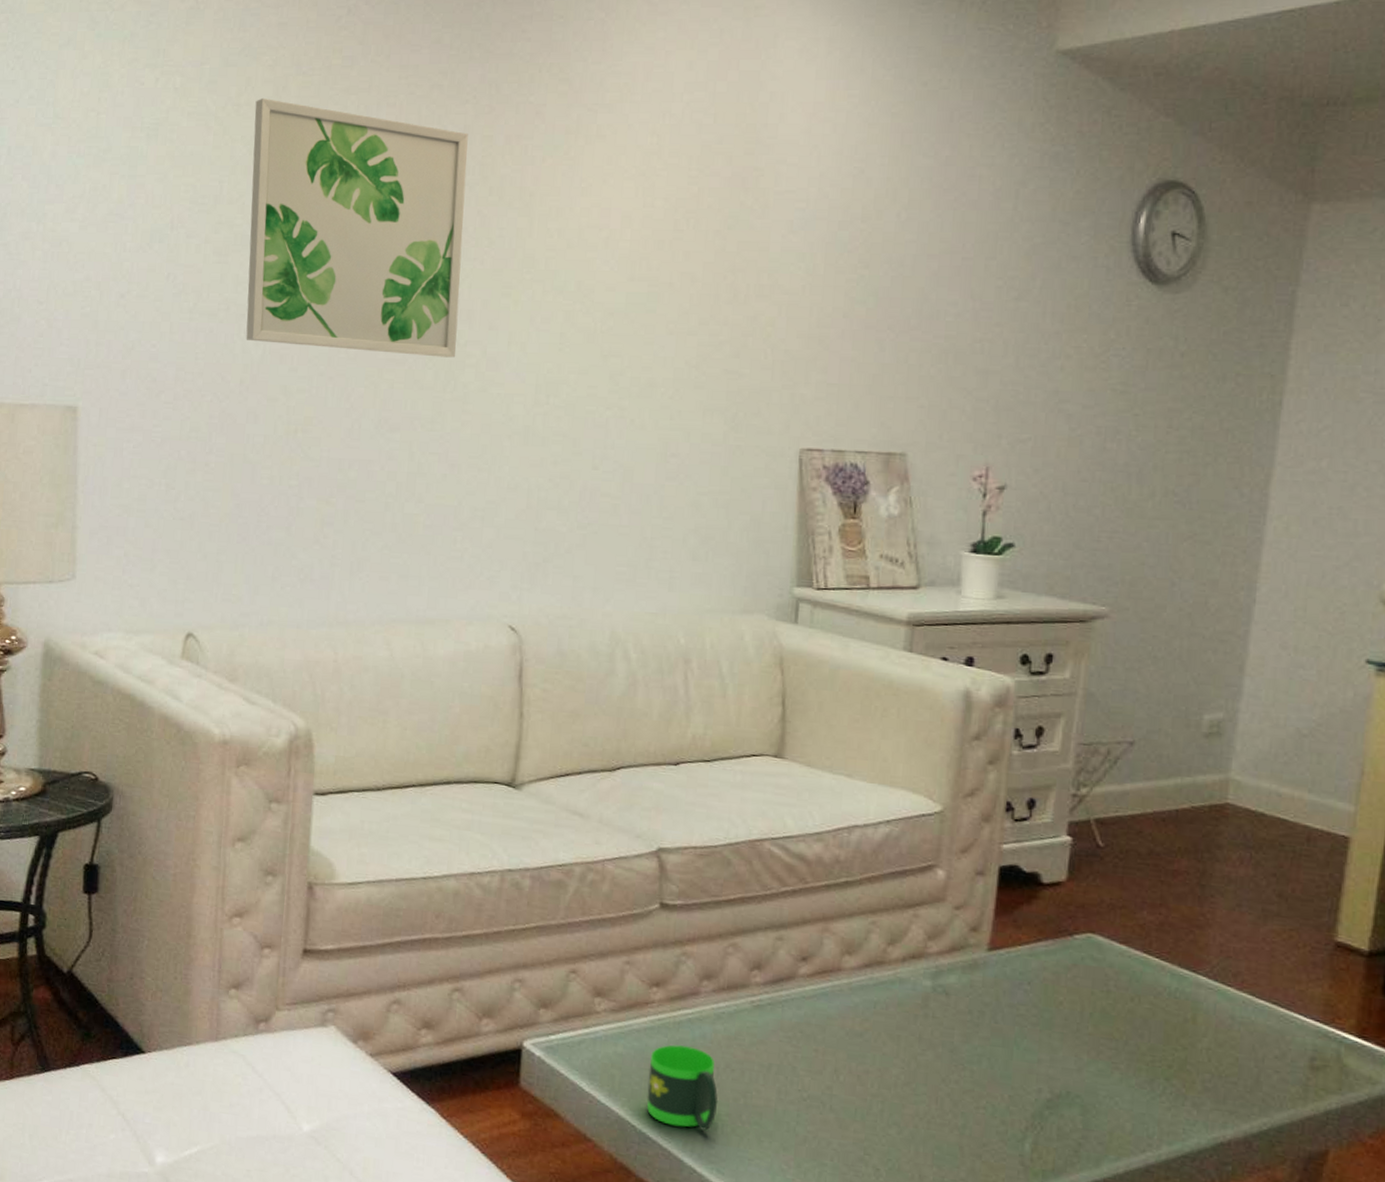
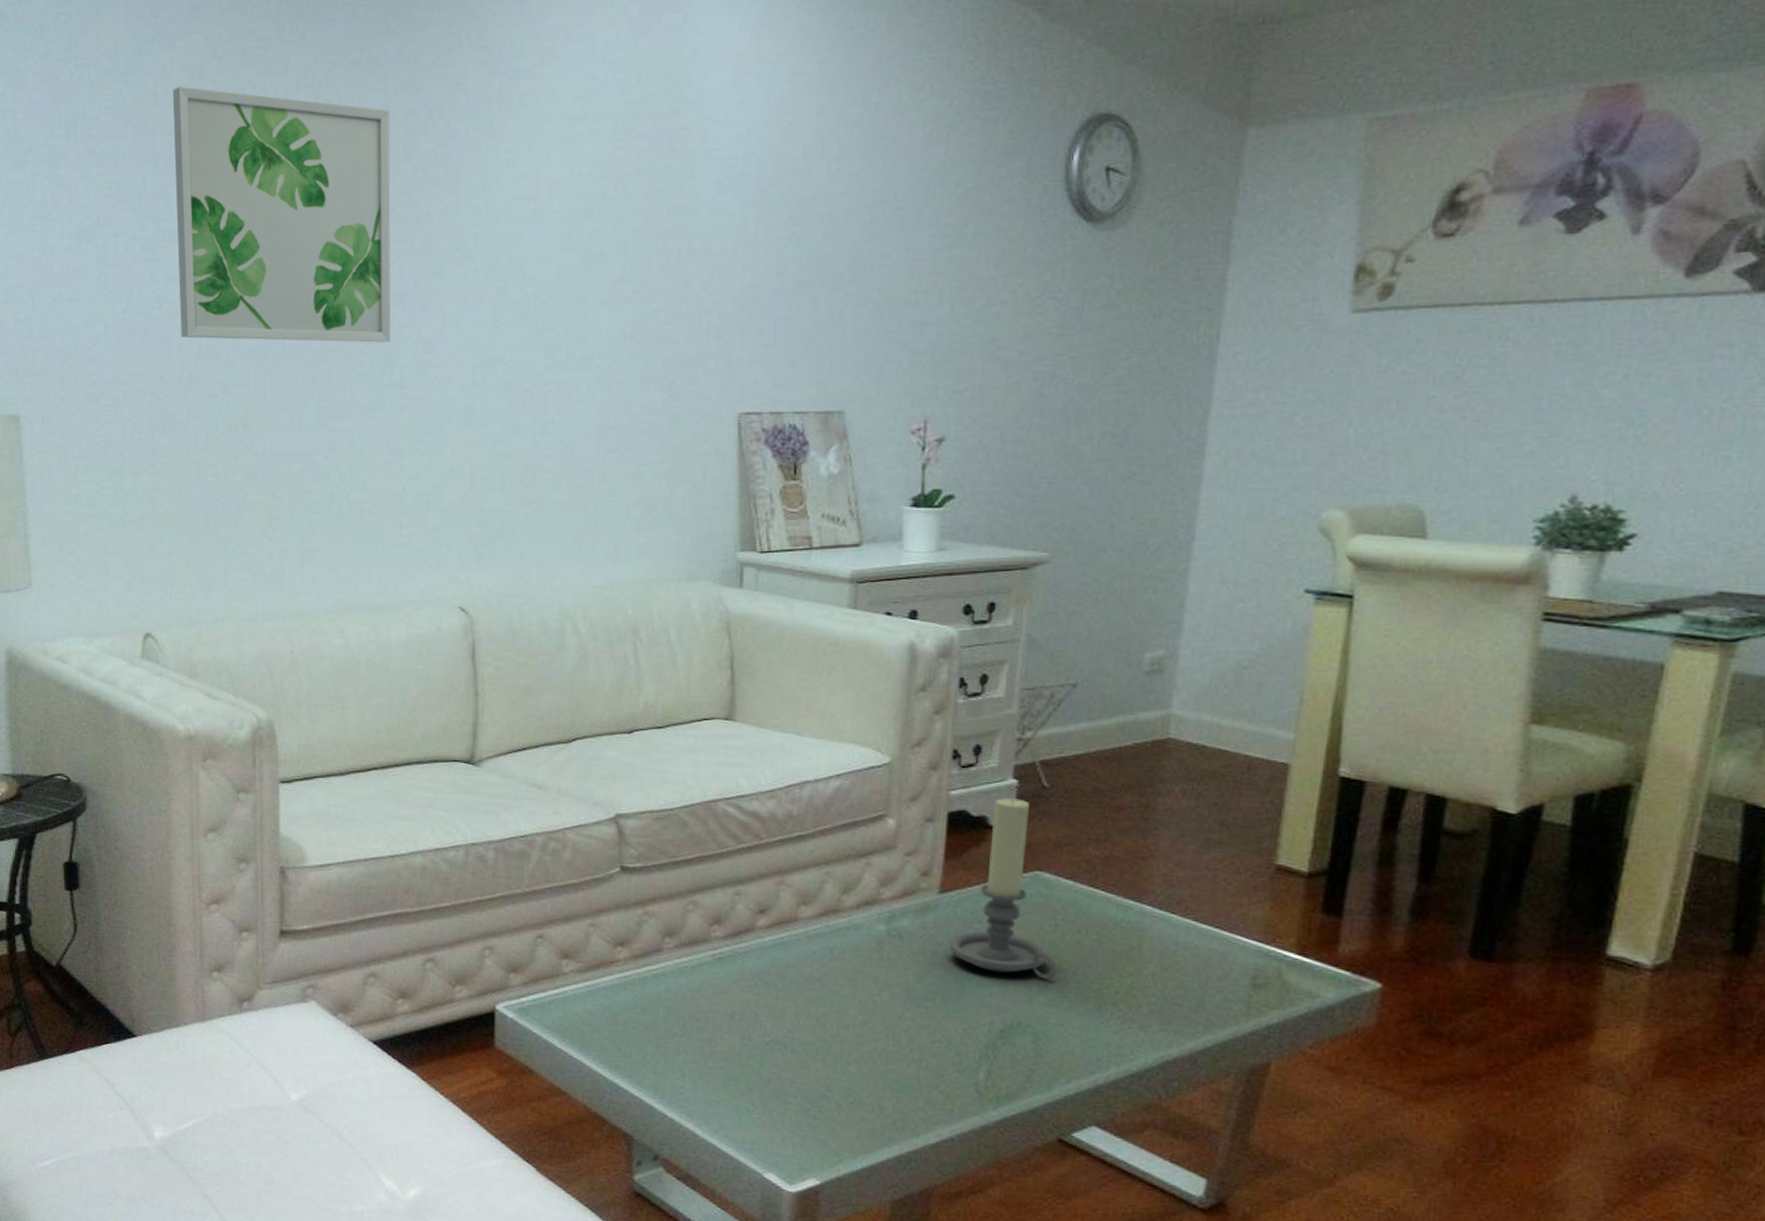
mug: present [646,1044,718,1131] -> none [616,999,684,1078]
candle holder: none [997,854,1107,1049] -> present [949,797,1056,980]

